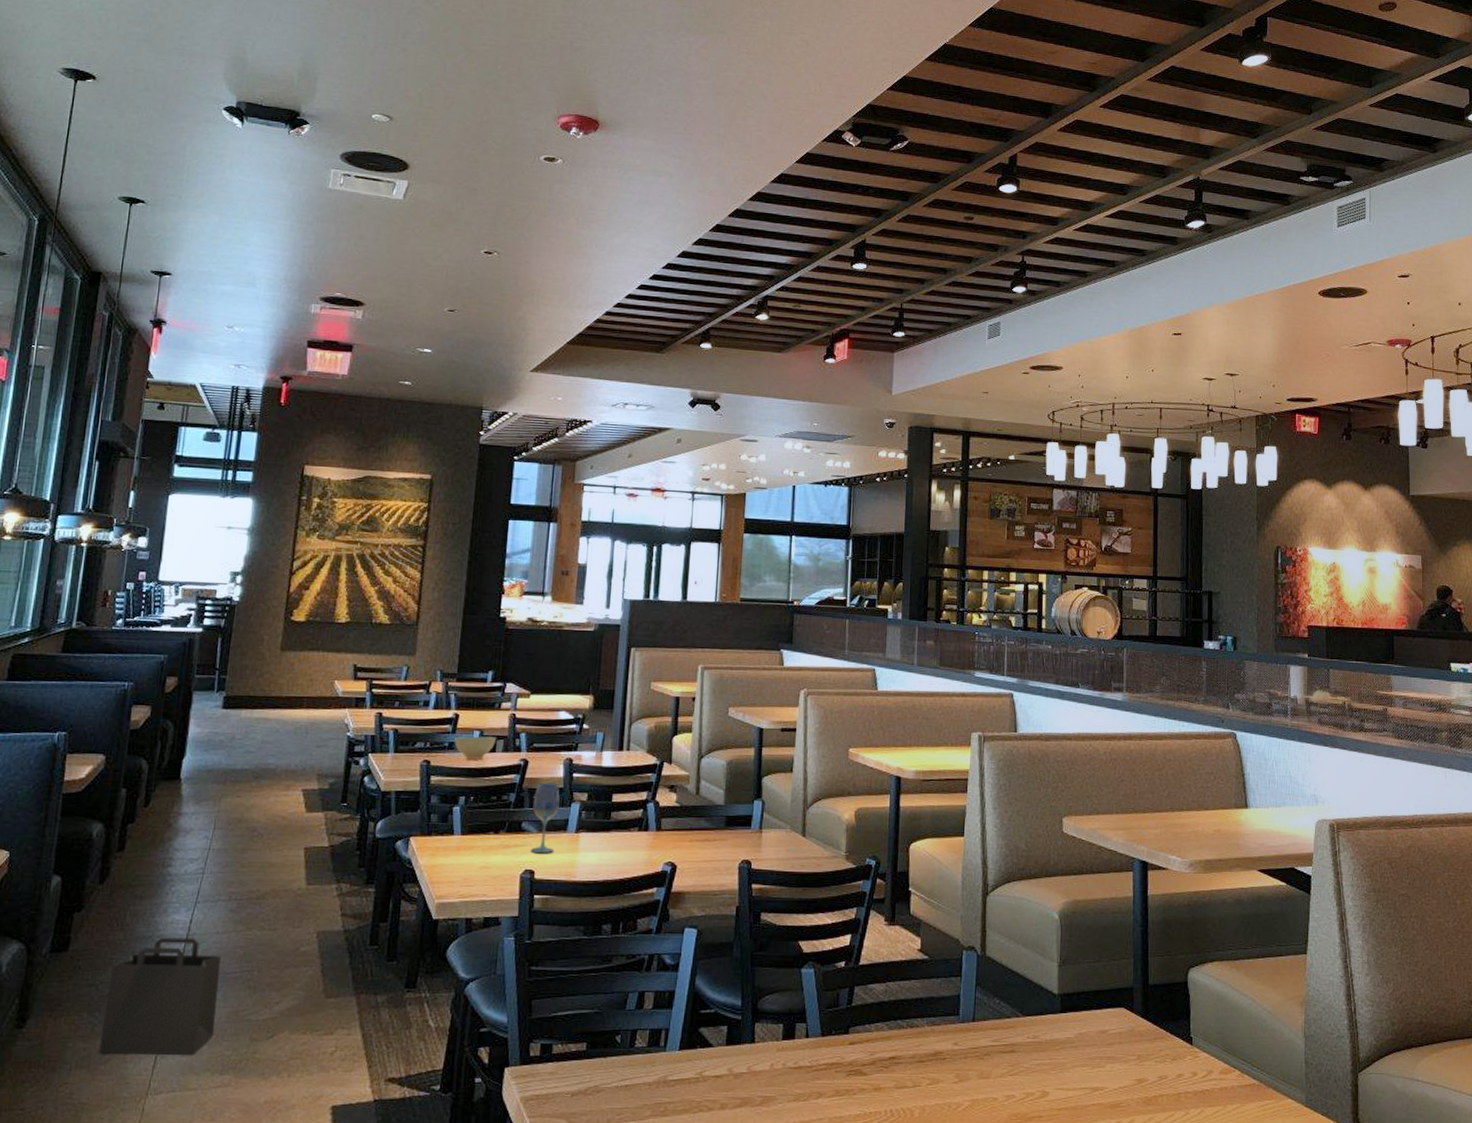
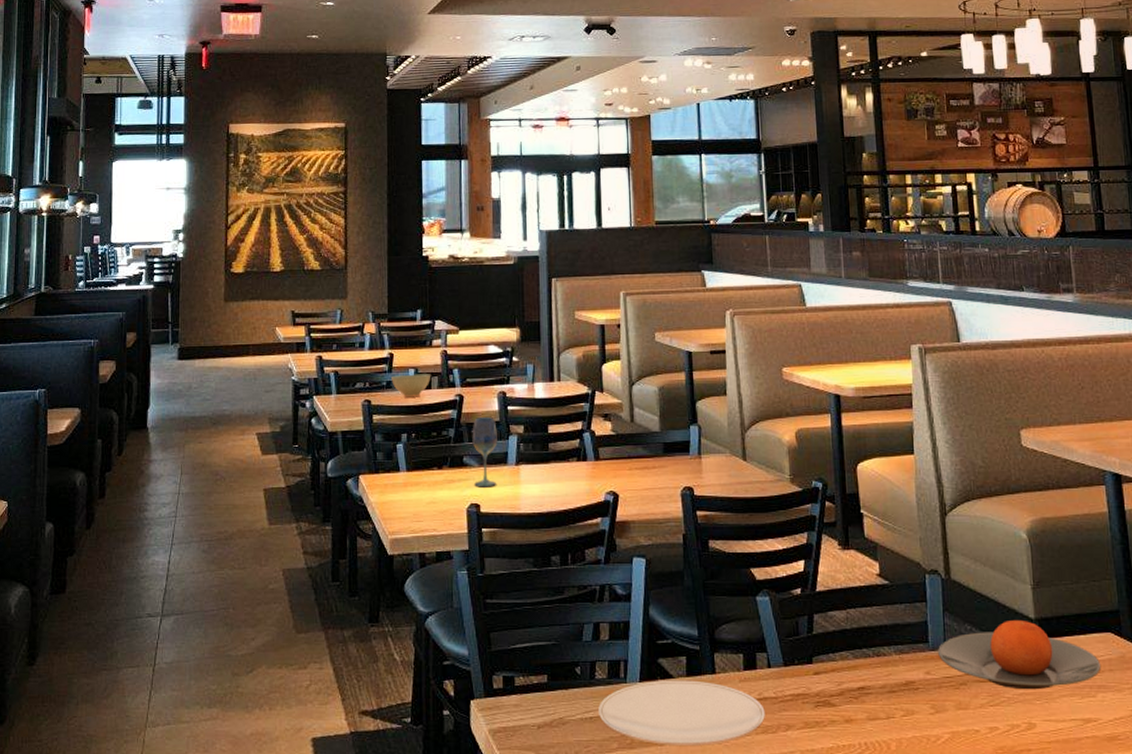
shopping bag: present [98,937,222,1055] -> none [100,578,200,689]
plate: none [635,1049,799,1113] -> present [598,680,765,746]
plate: none [967,994,1113,1061] -> present [938,619,1102,690]

